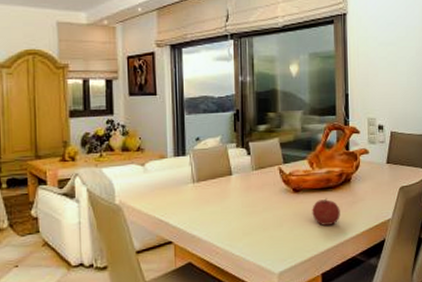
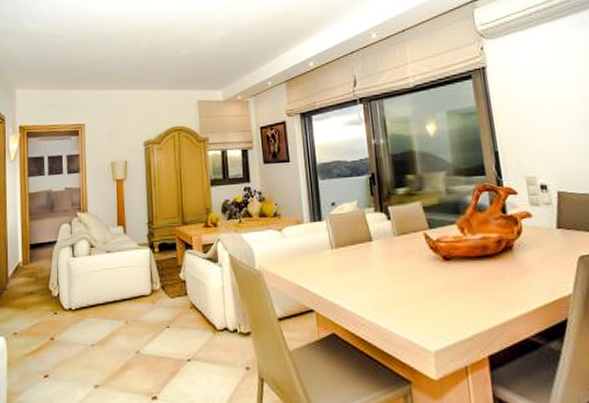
fruit: present [312,198,340,226] -> none [468,268,505,299]

